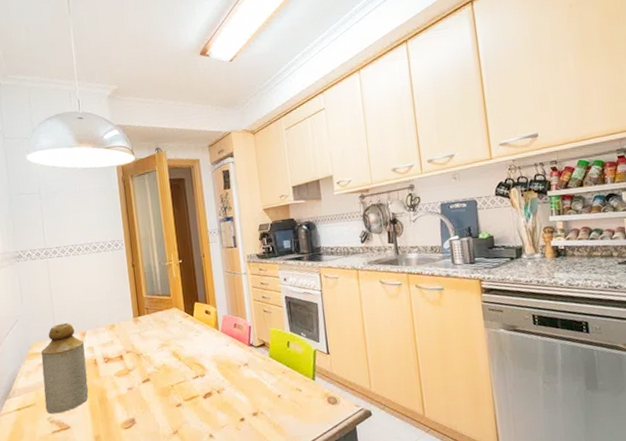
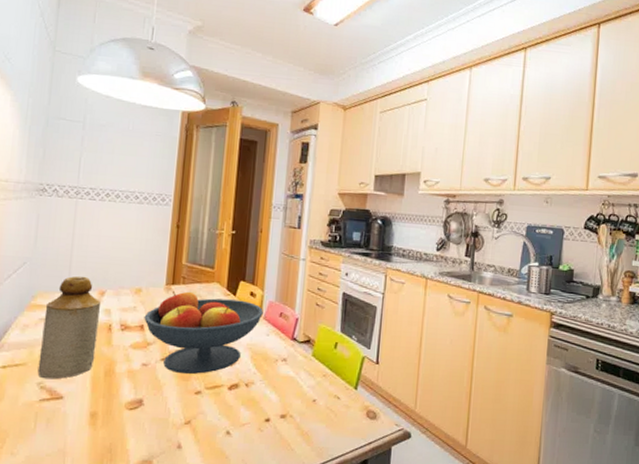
fruit bowl: none [121,319,220,391] -> present [144,290,263,375]

